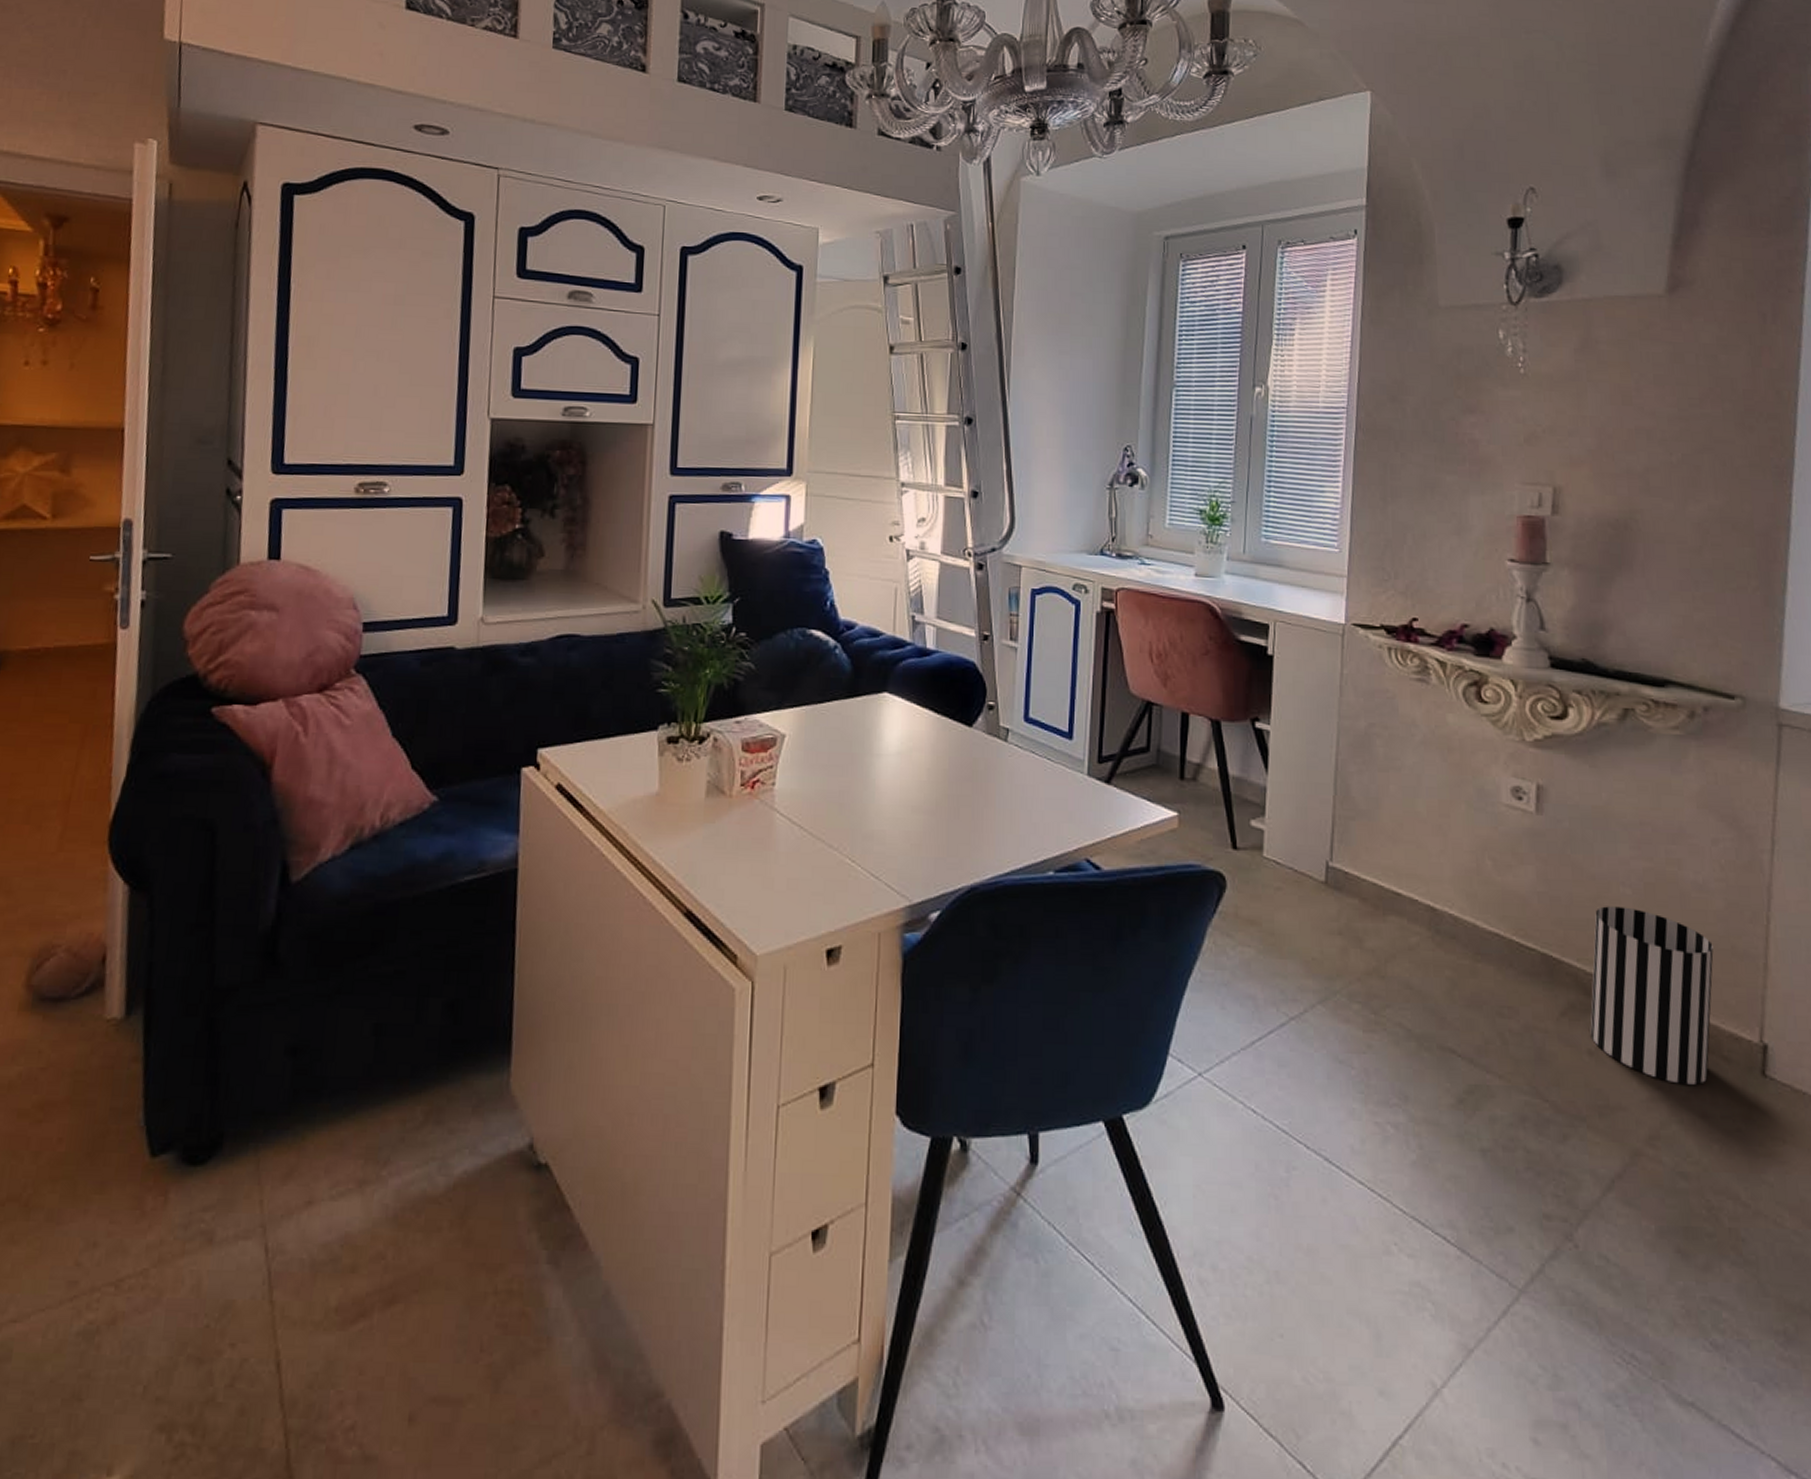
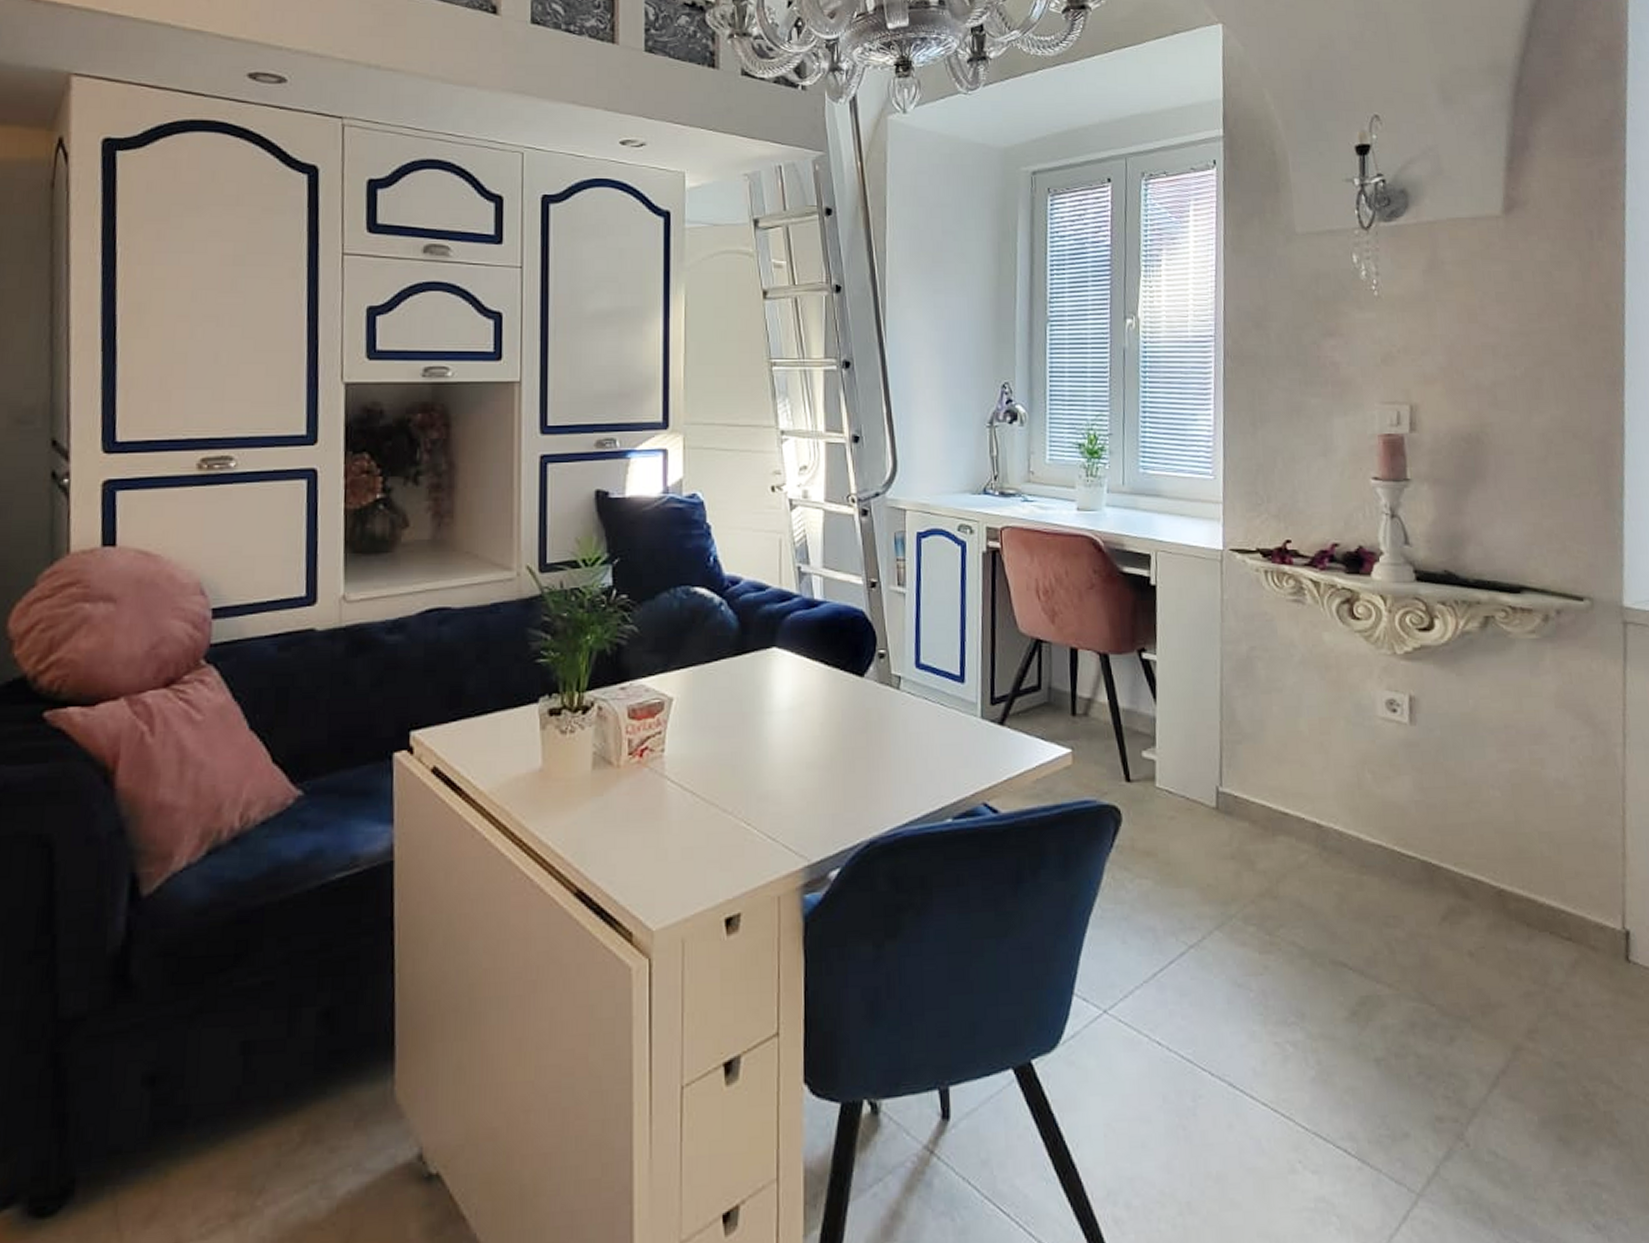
wastebasket: present [1590,906,1714,1085] -> none [1468,809,1579,977]

